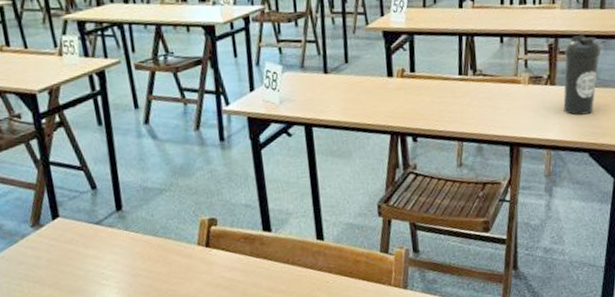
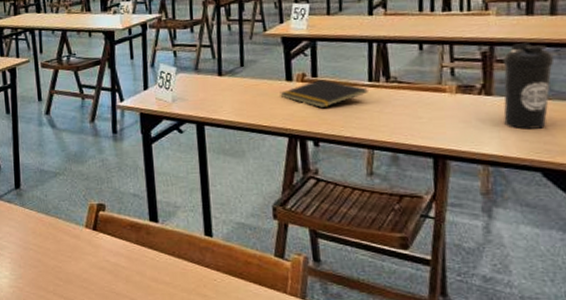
notepad: none [382,74,459,104] -> present [280,79,368,109]

